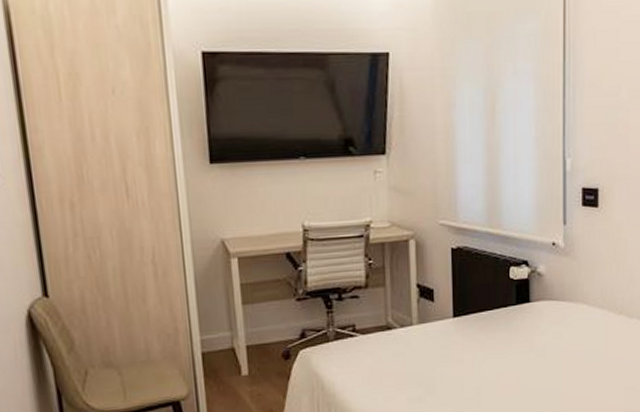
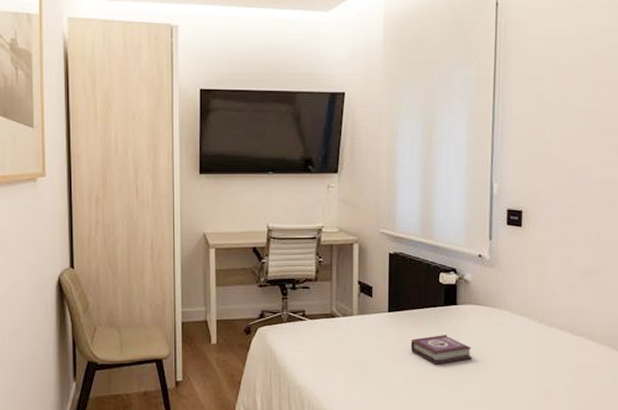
book: none [480,337,549,373] -> present [410,335,472,365]

